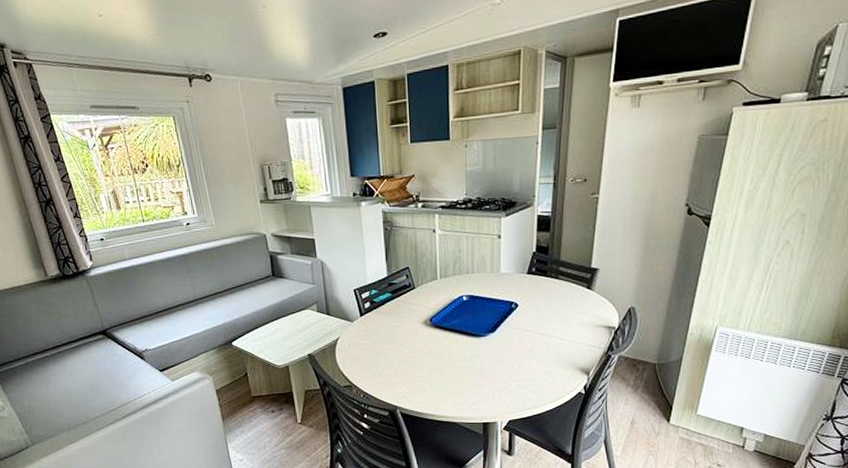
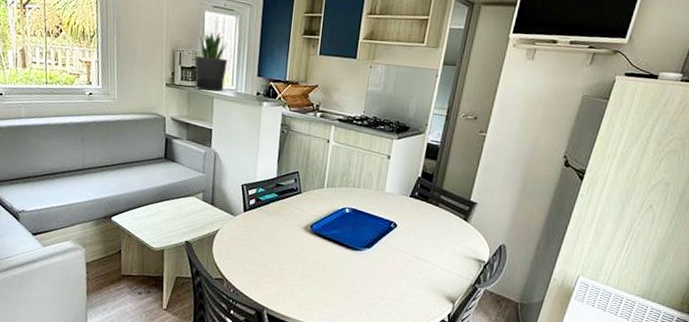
planter: none [283,137,319,201] -> present [194,29,228,92]

